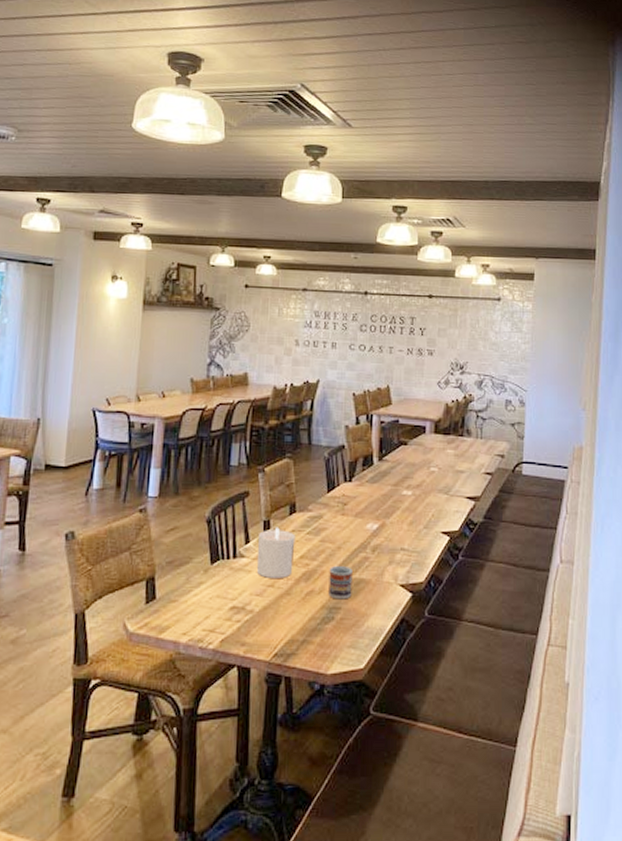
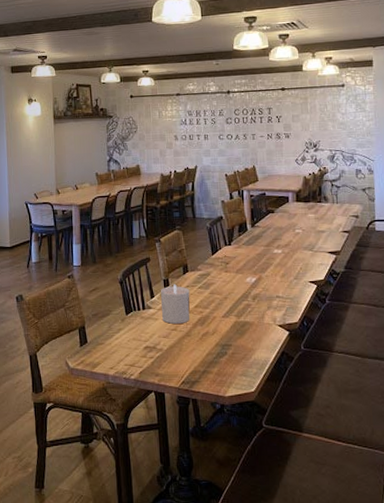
cup: present [328,565,353,600] -> none [219,311,240,339]

